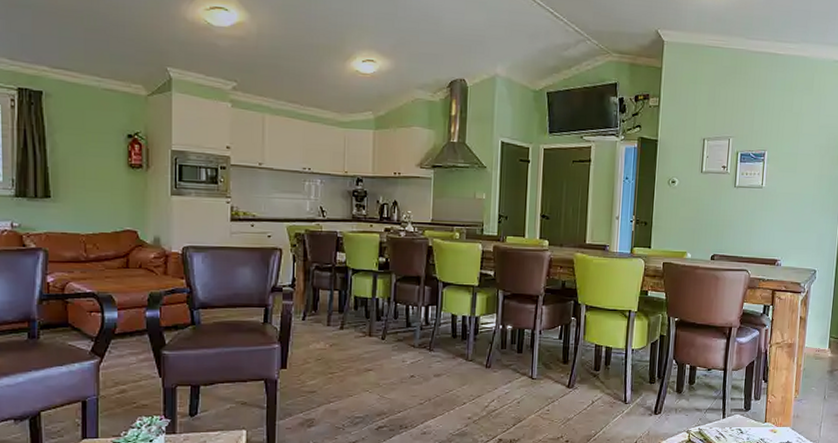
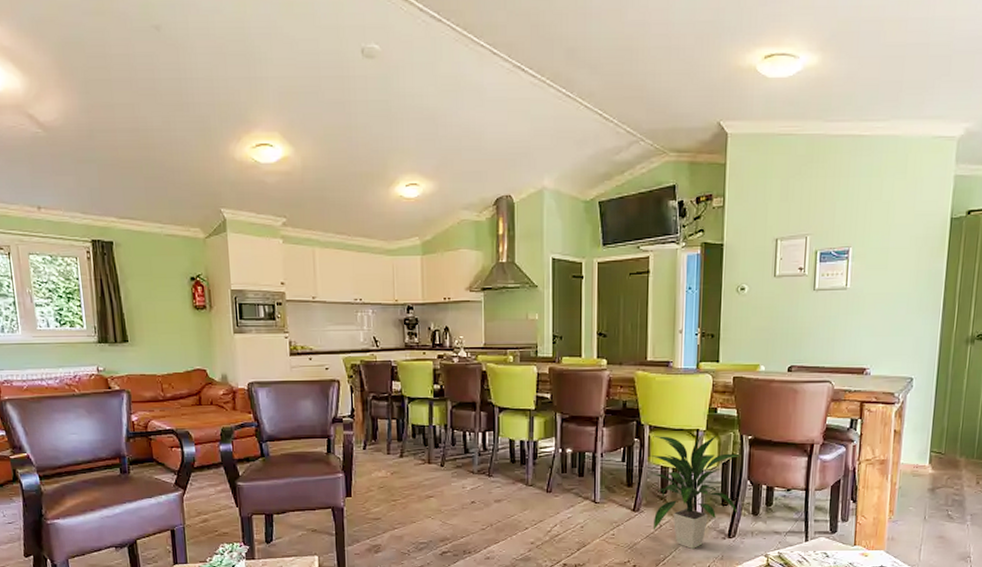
indoor plant: none [585,314,668,425] -> present [649,433,741,549]

